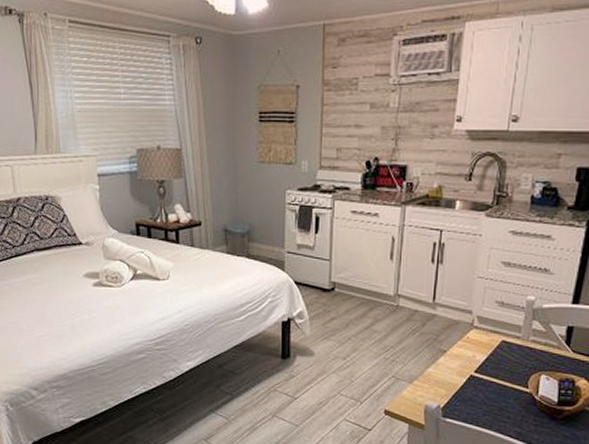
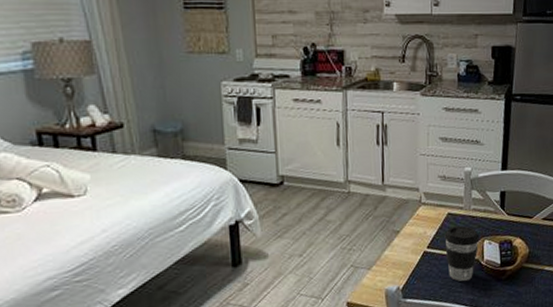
coffee cup: none [494,354,536,412] -> present [444,225,479,281]

